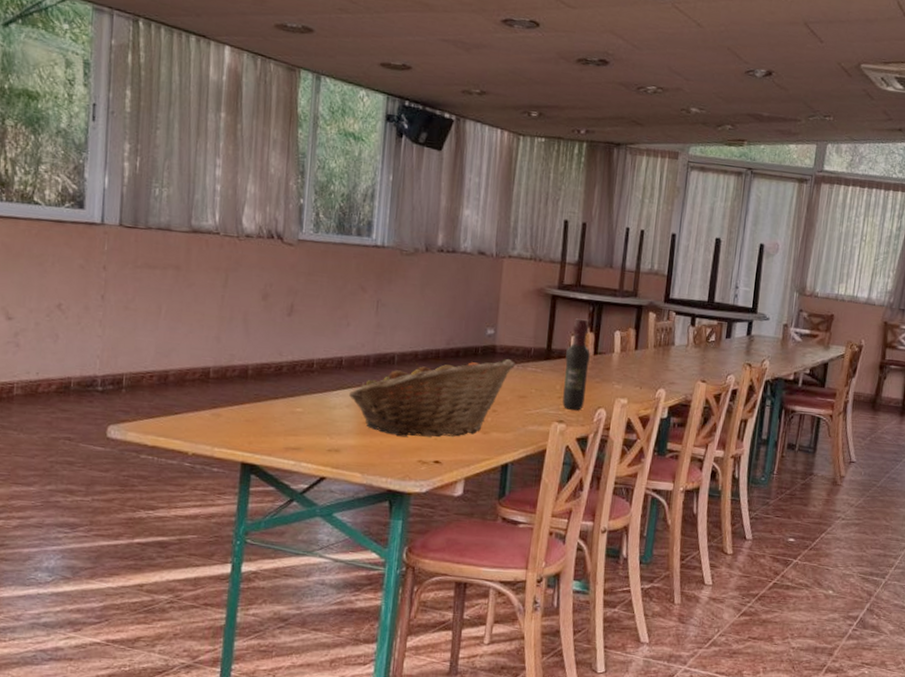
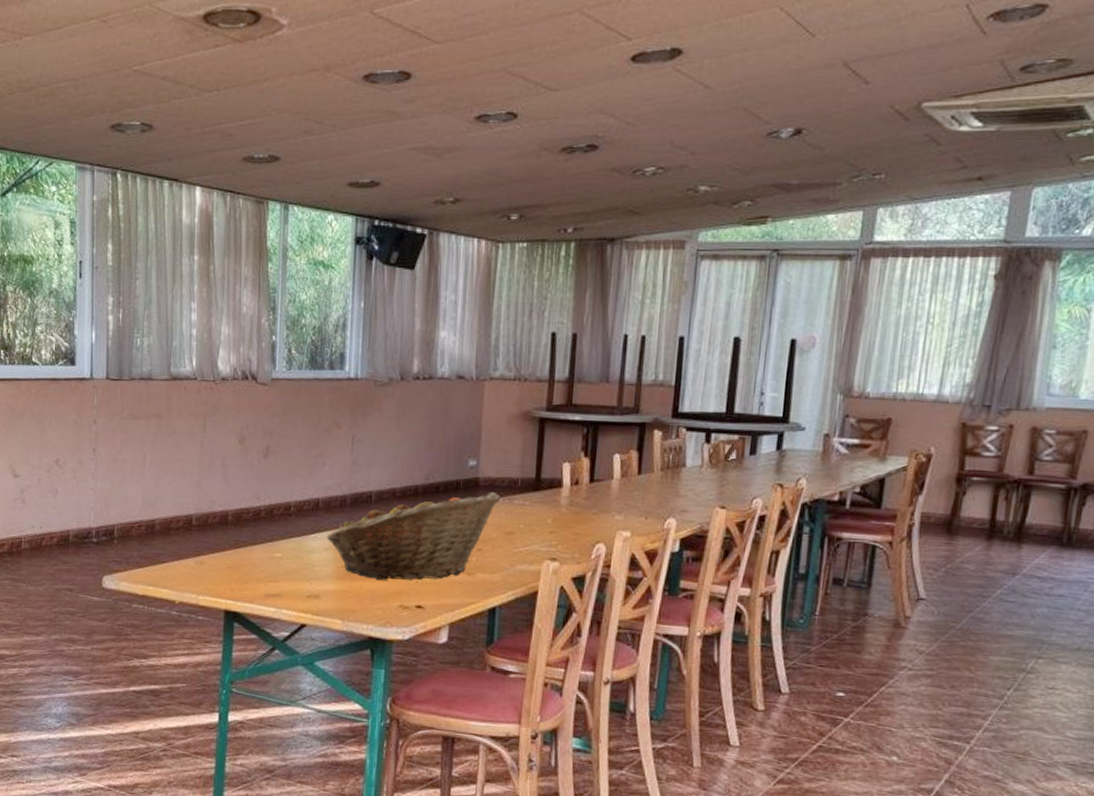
wine bottle: present [562,318,590,411] -> none [555,442,586,546]

